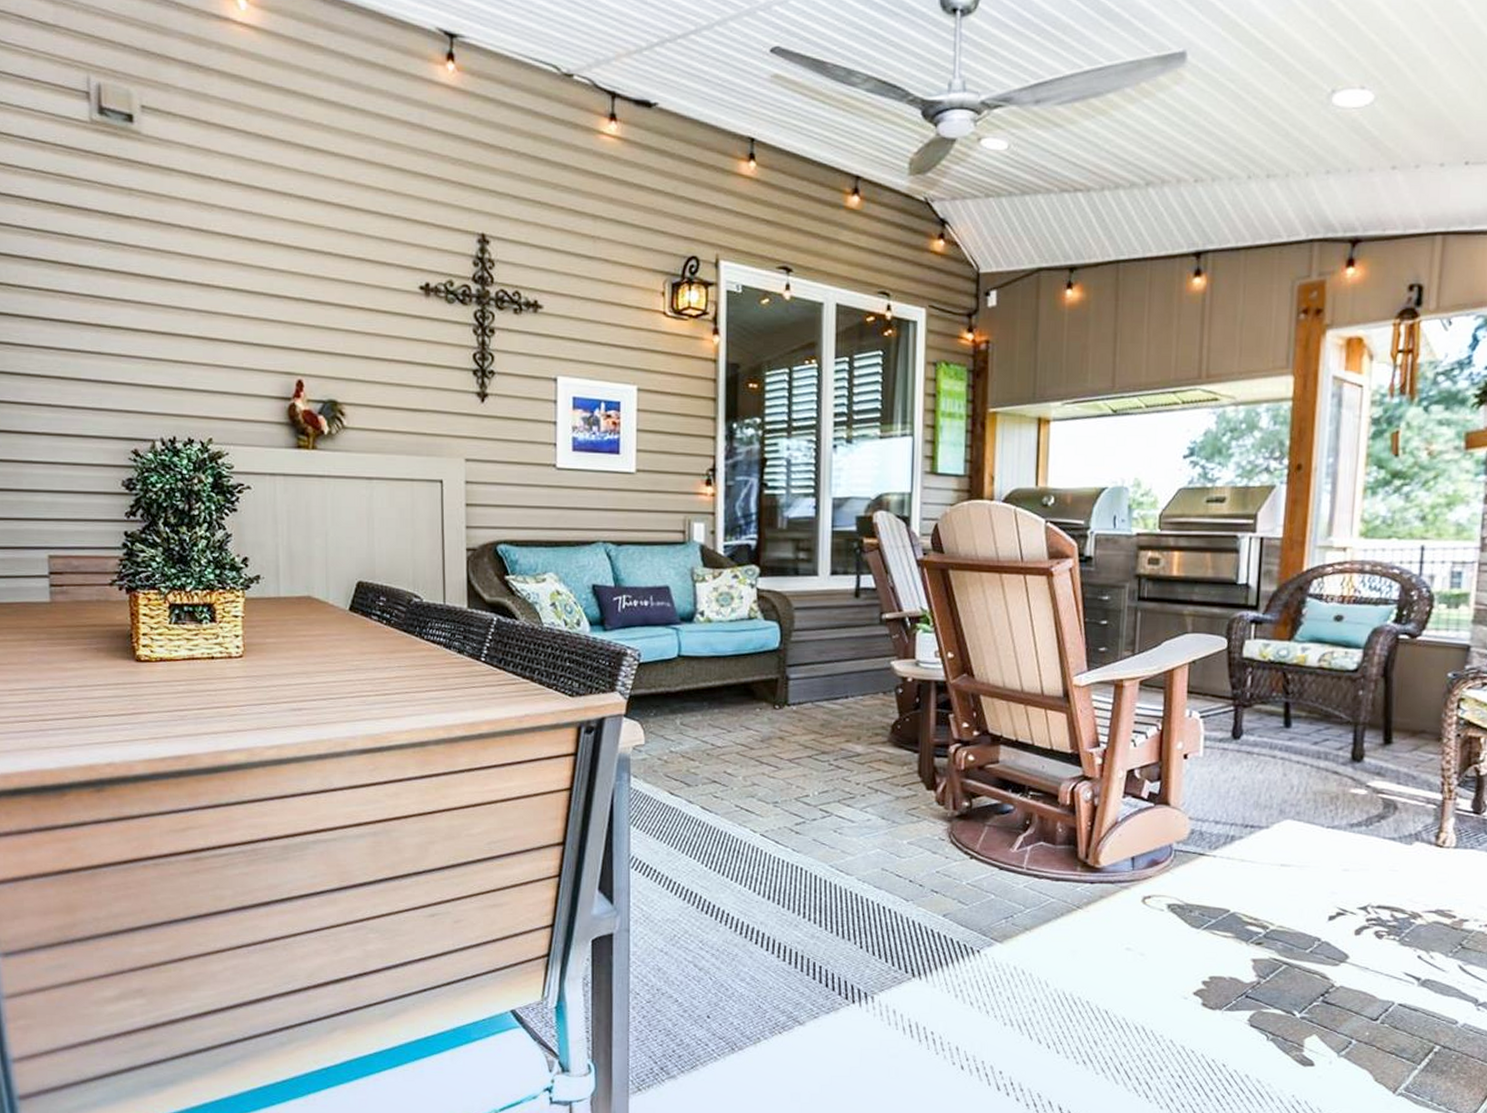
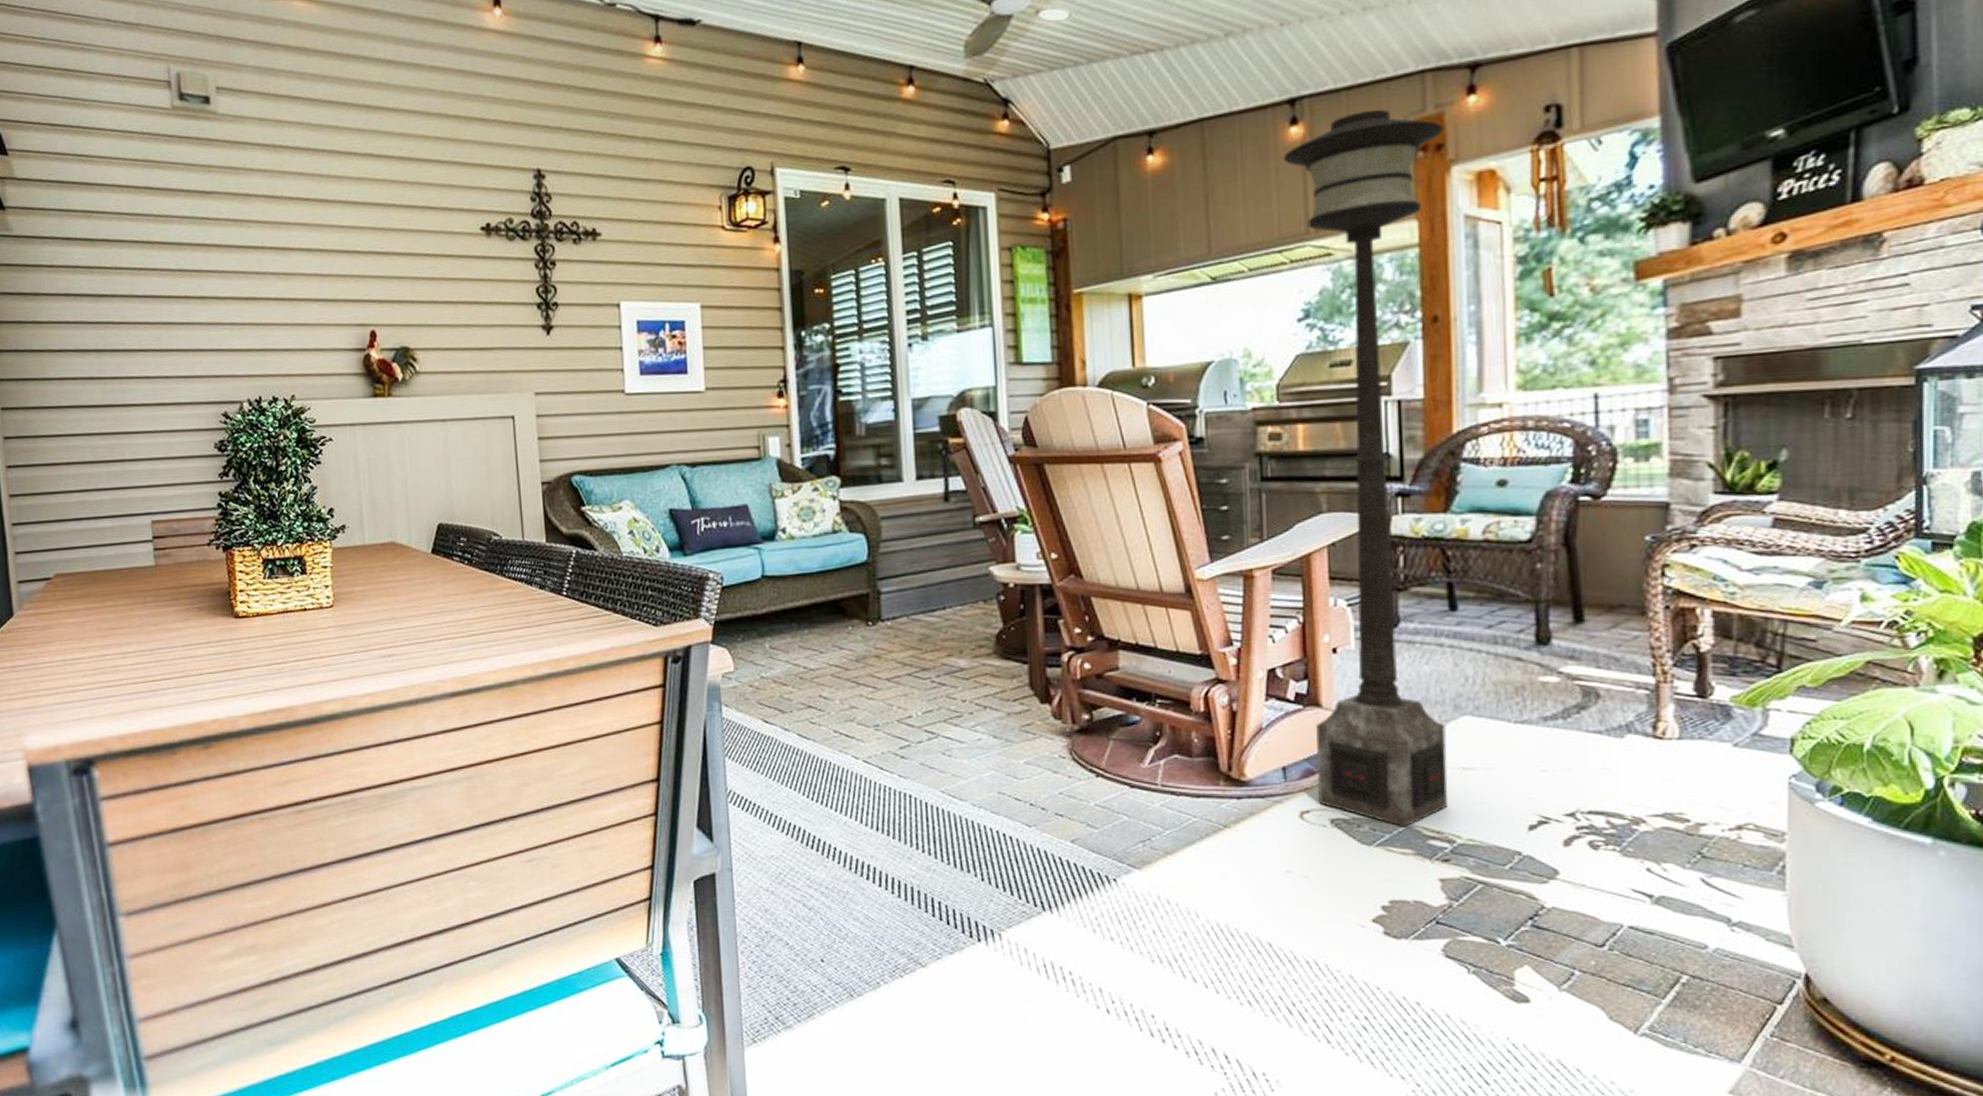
floor lamp: none [1160,270,1324,914] -> present [1282,109,1449,827]

